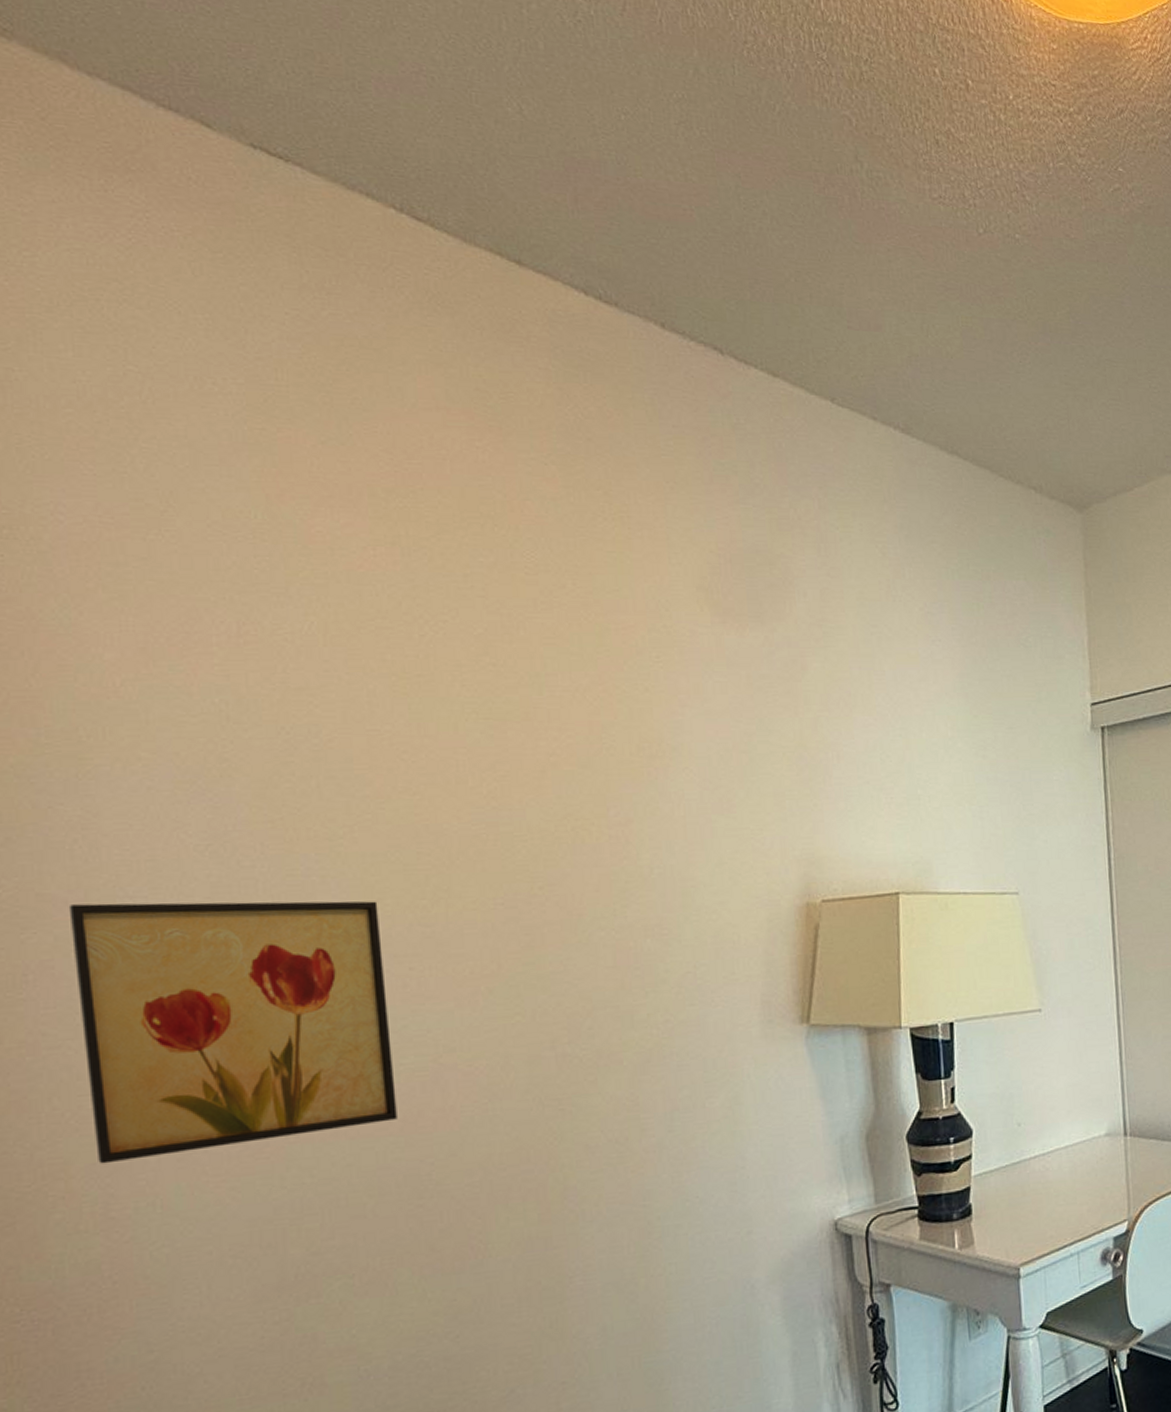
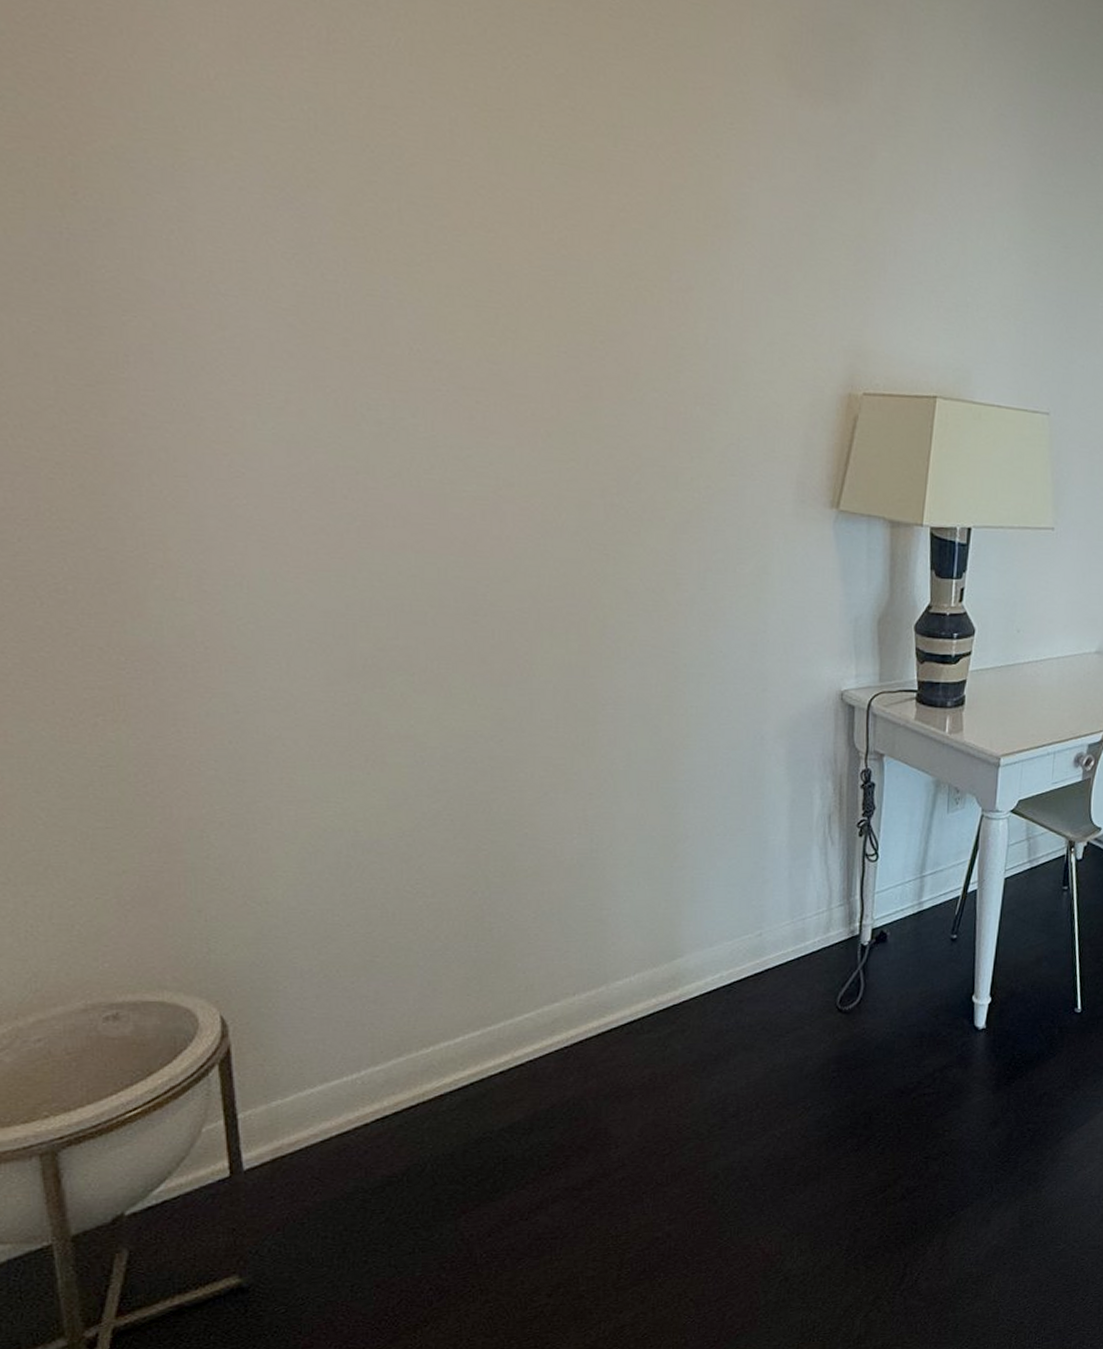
wall art: present [68,901,397,1164] -> none [166,294,459,542]

